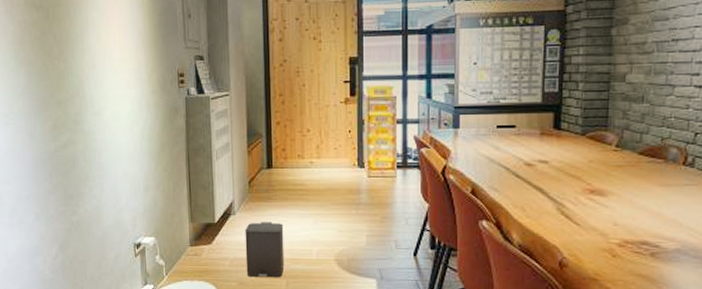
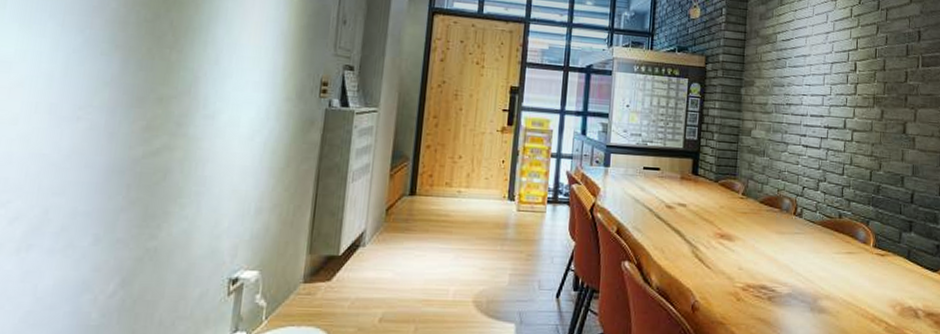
pedal bin: present [245,222,285,278] -> none [369,256,420,323]

